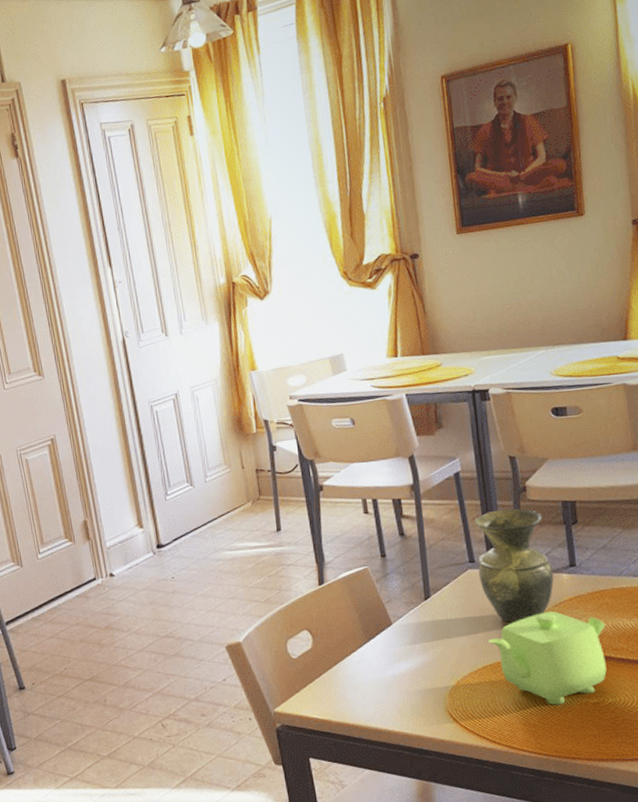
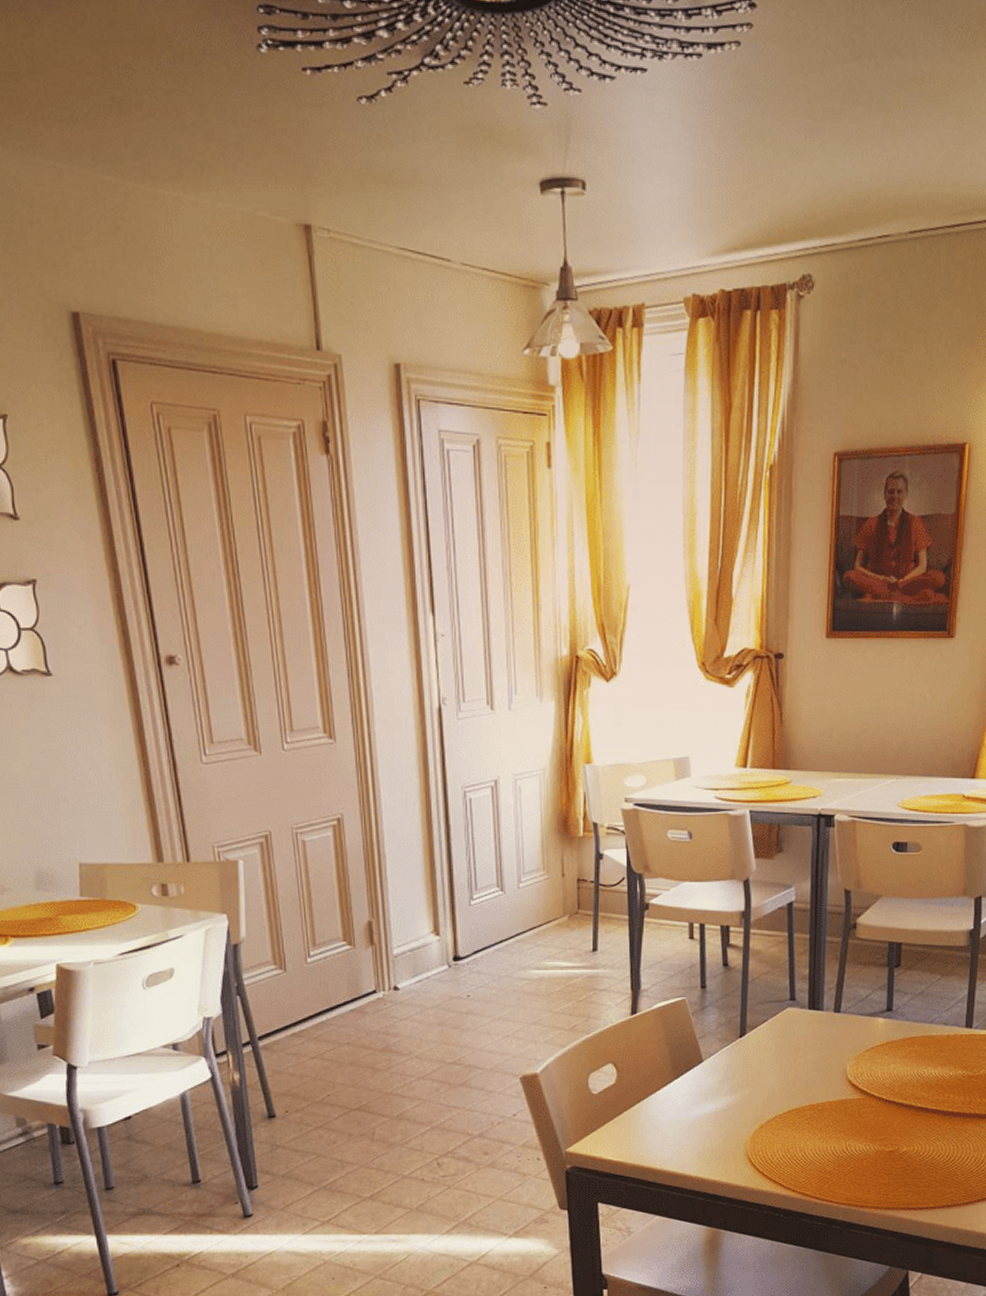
vase: present [473,508,554,624] -> none [797,946,871,1067]
teapot: present [487,611,607,705] -> none [796,1056,912,1153]

